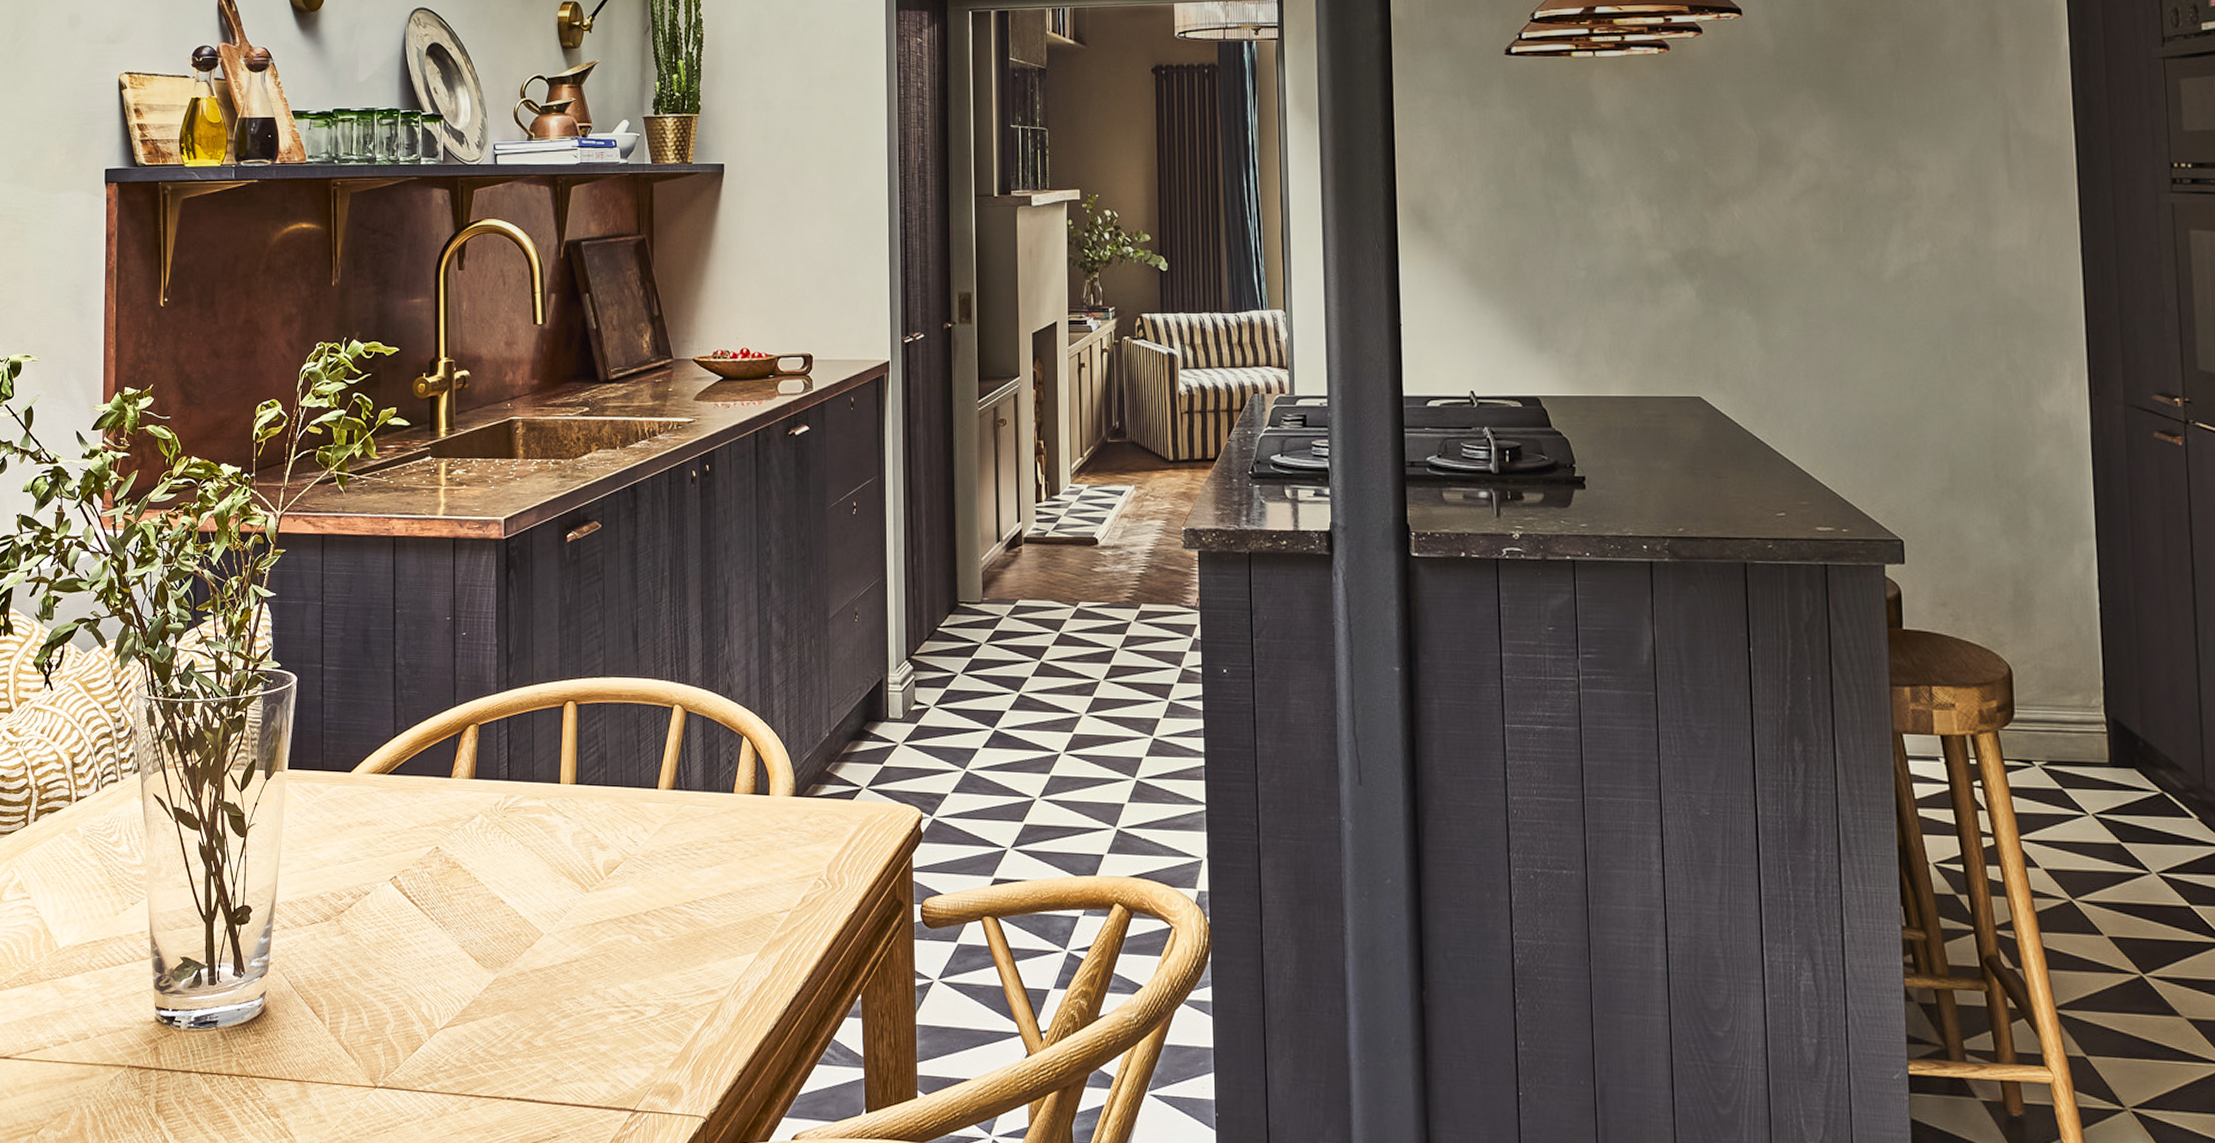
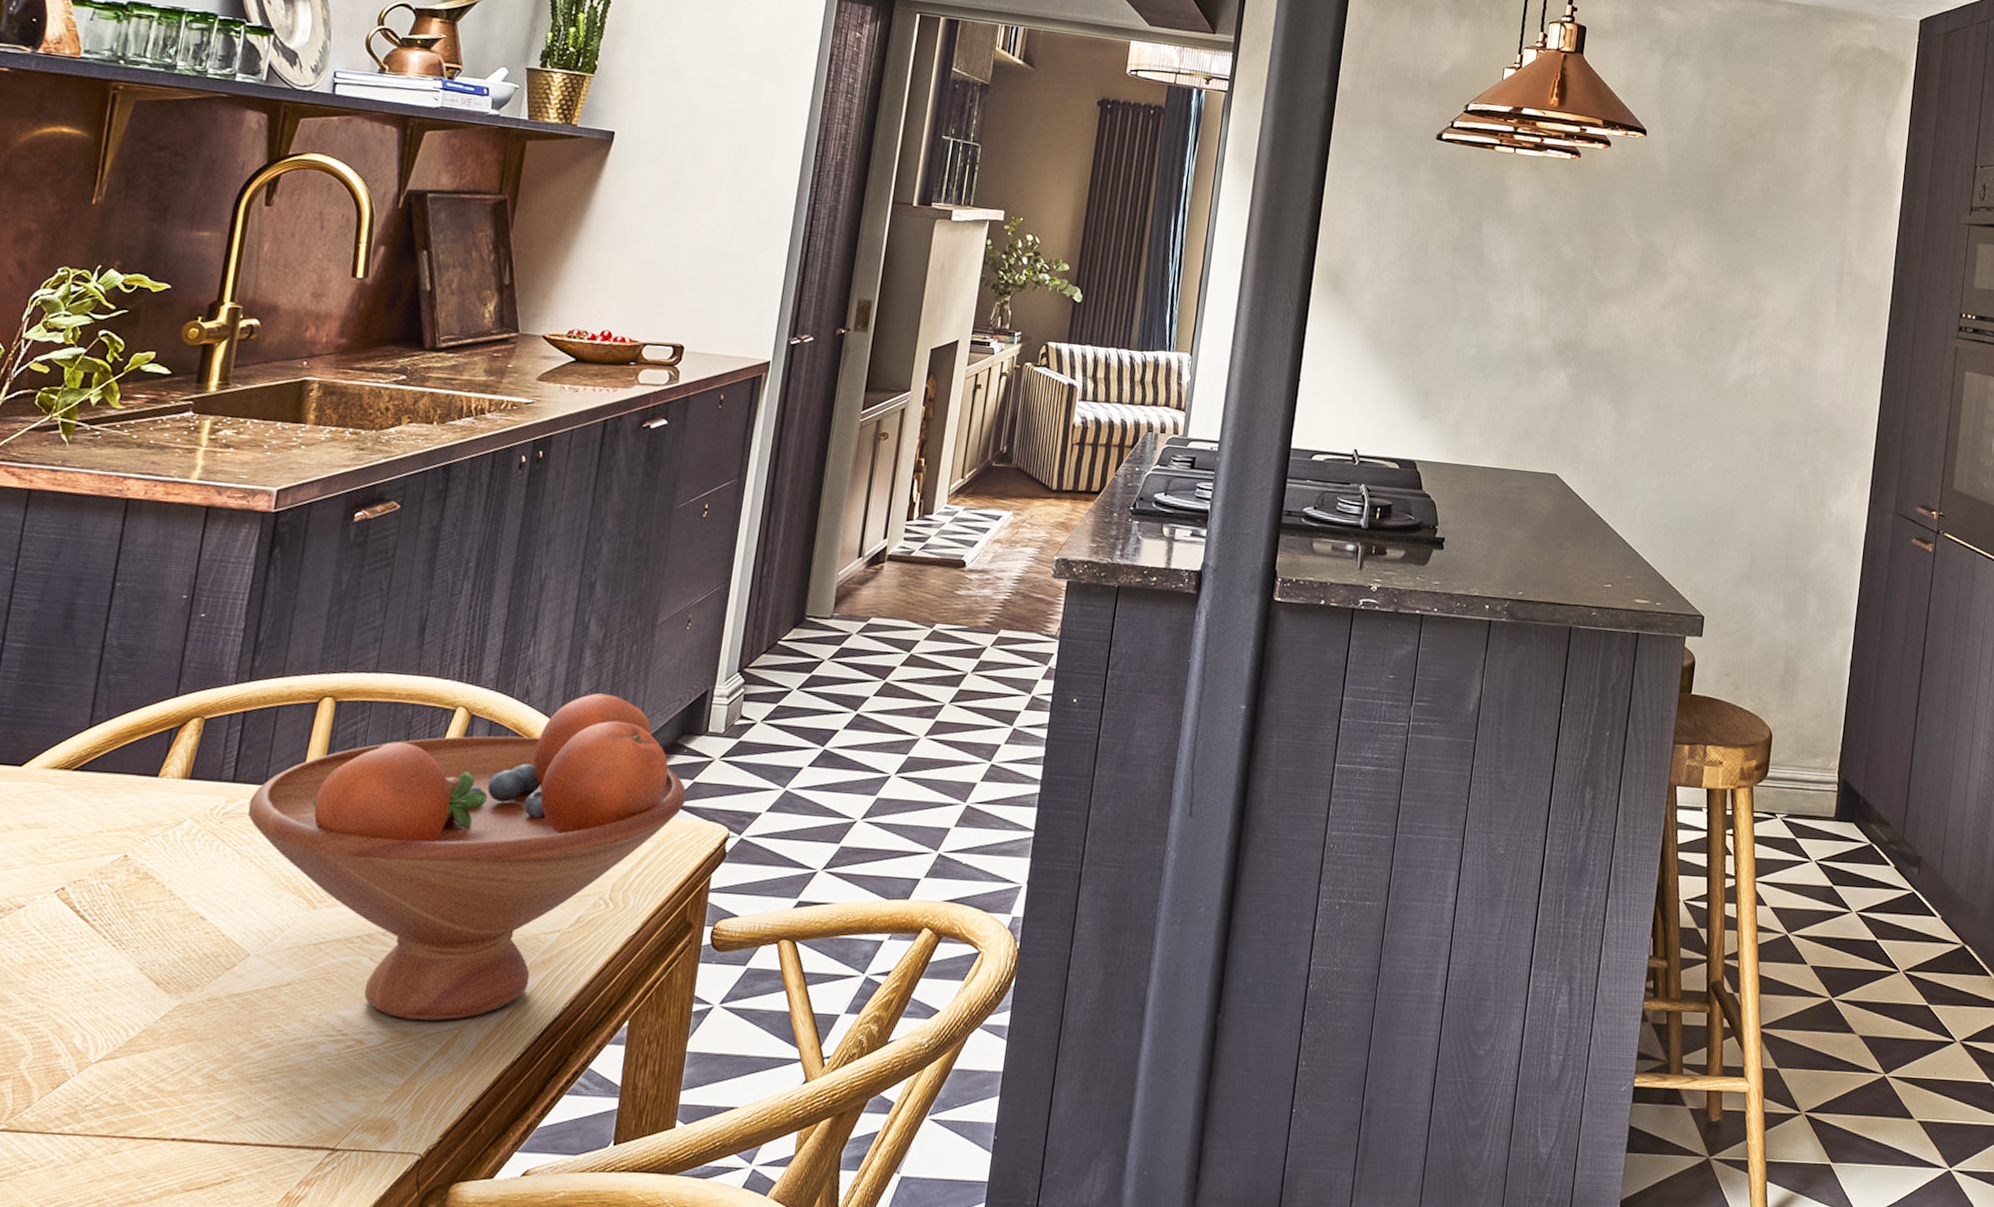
fruit bowl: none [523,686,878,994] -> present [247,693,686,1021]

